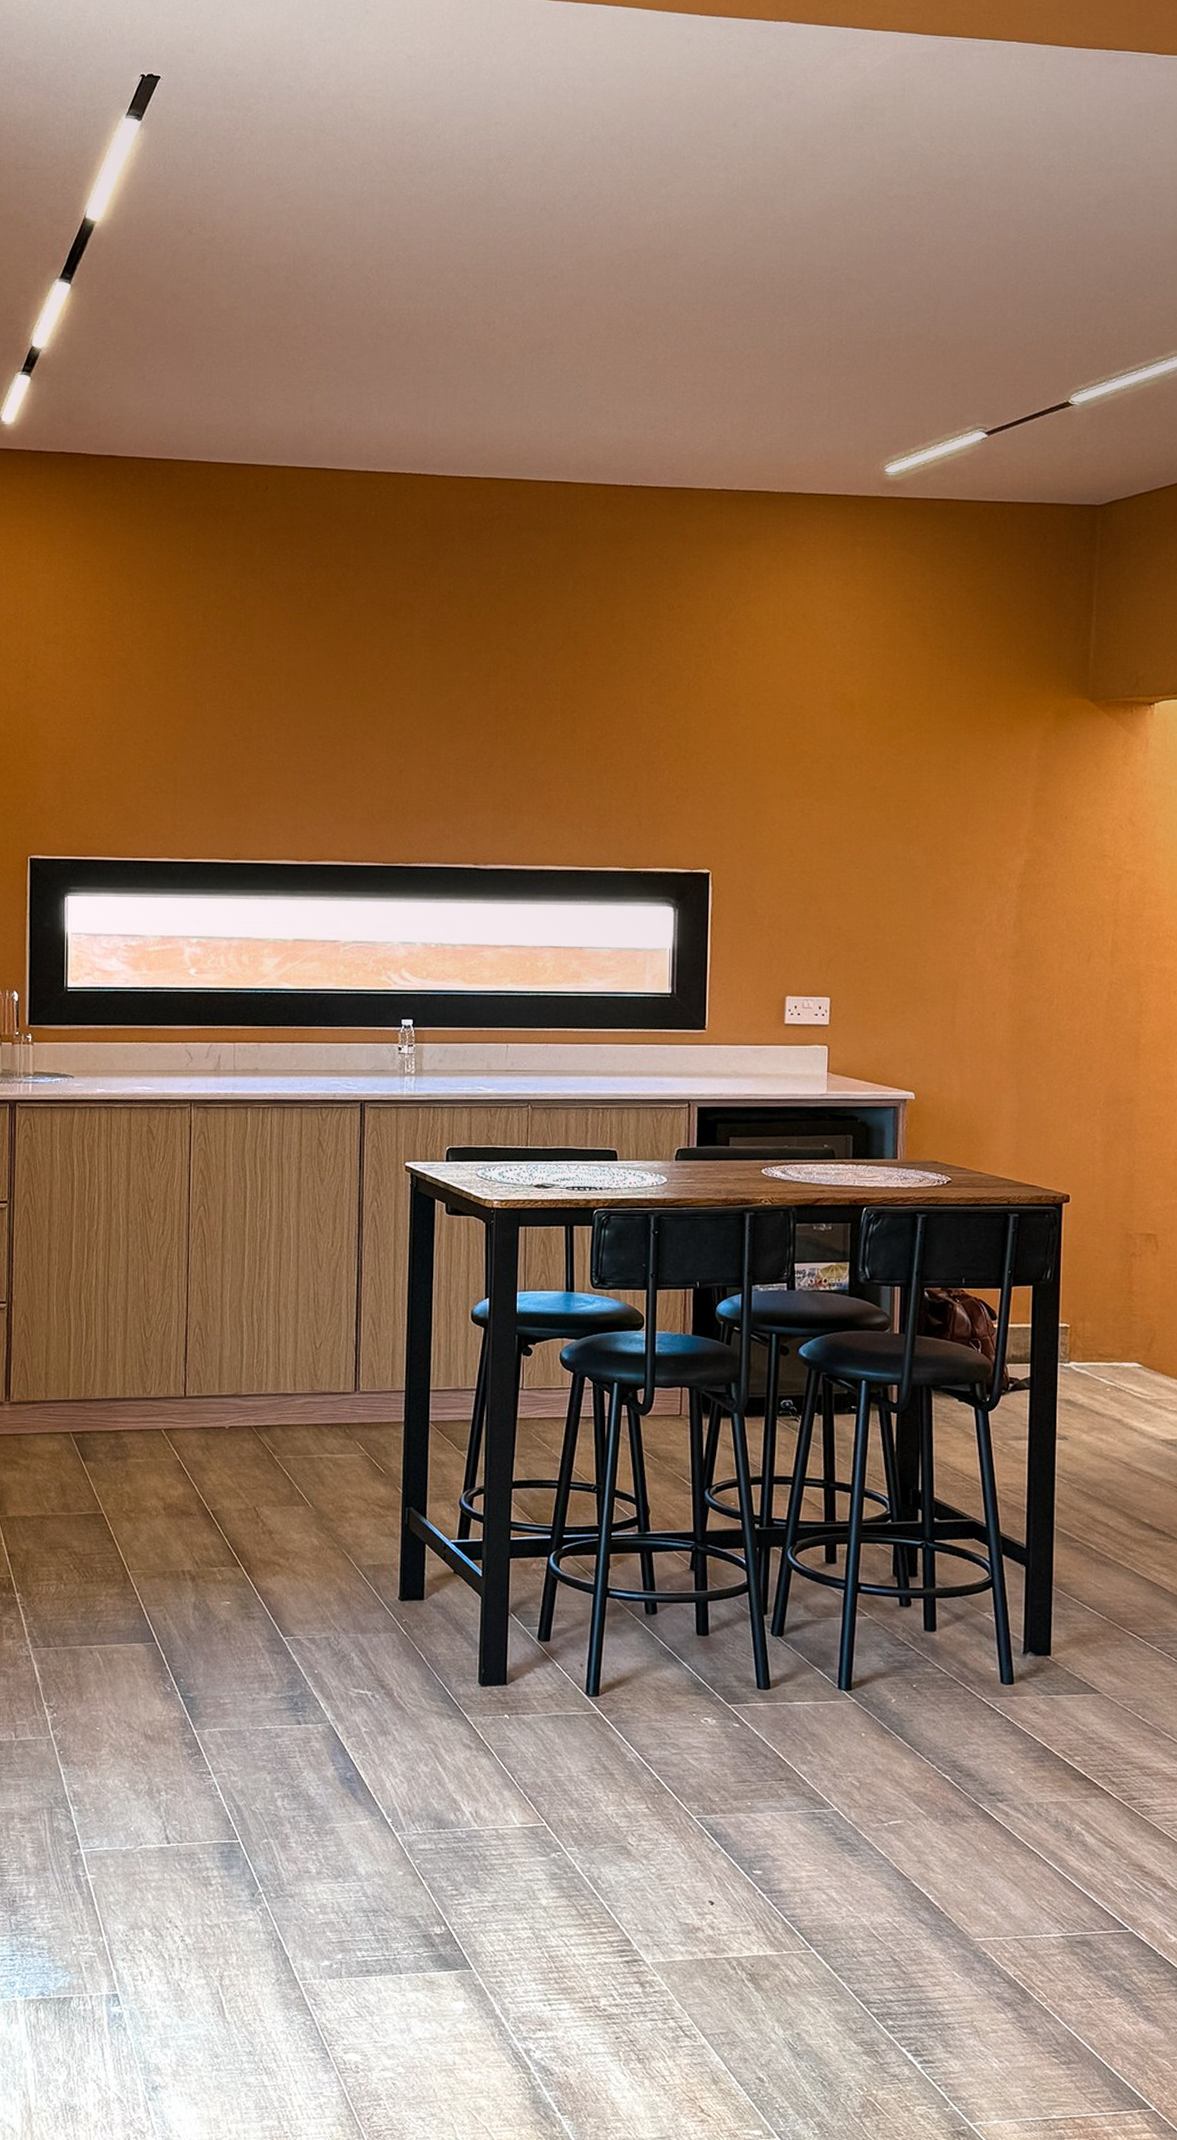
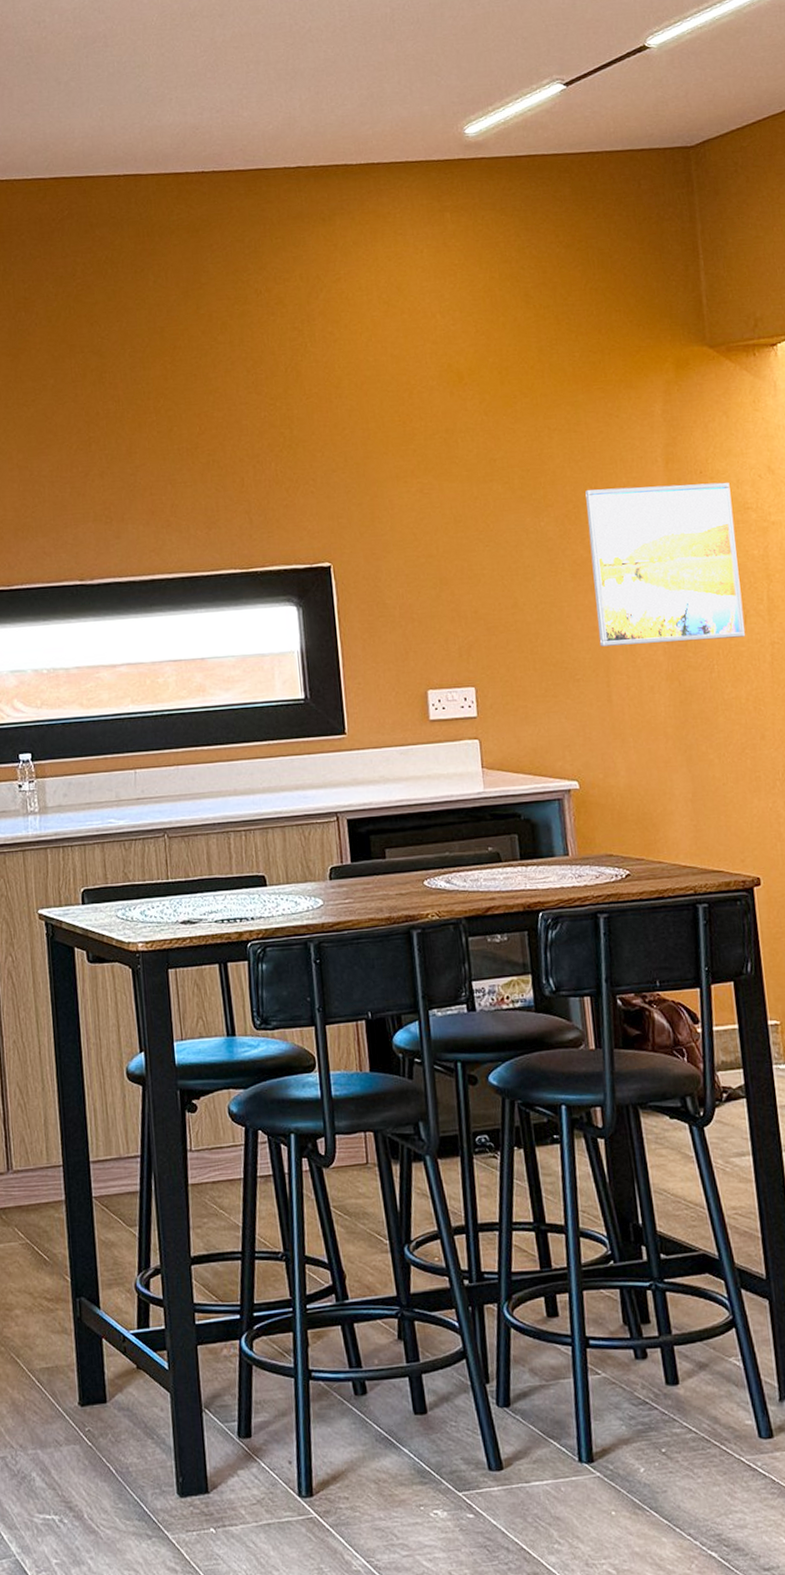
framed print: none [950,825,1091,975] -> present [585,482,745,647]

